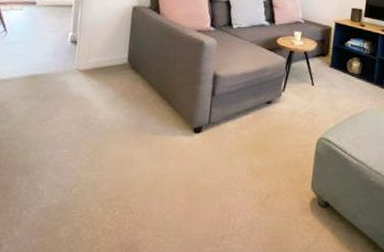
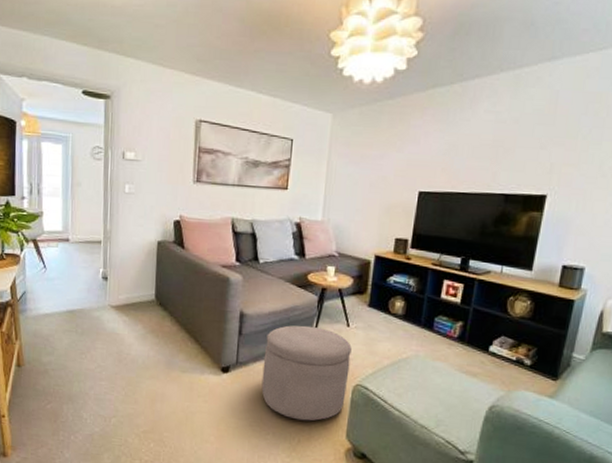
ottoman: none [232,85,316,175] -> present [261,325,352,422]

